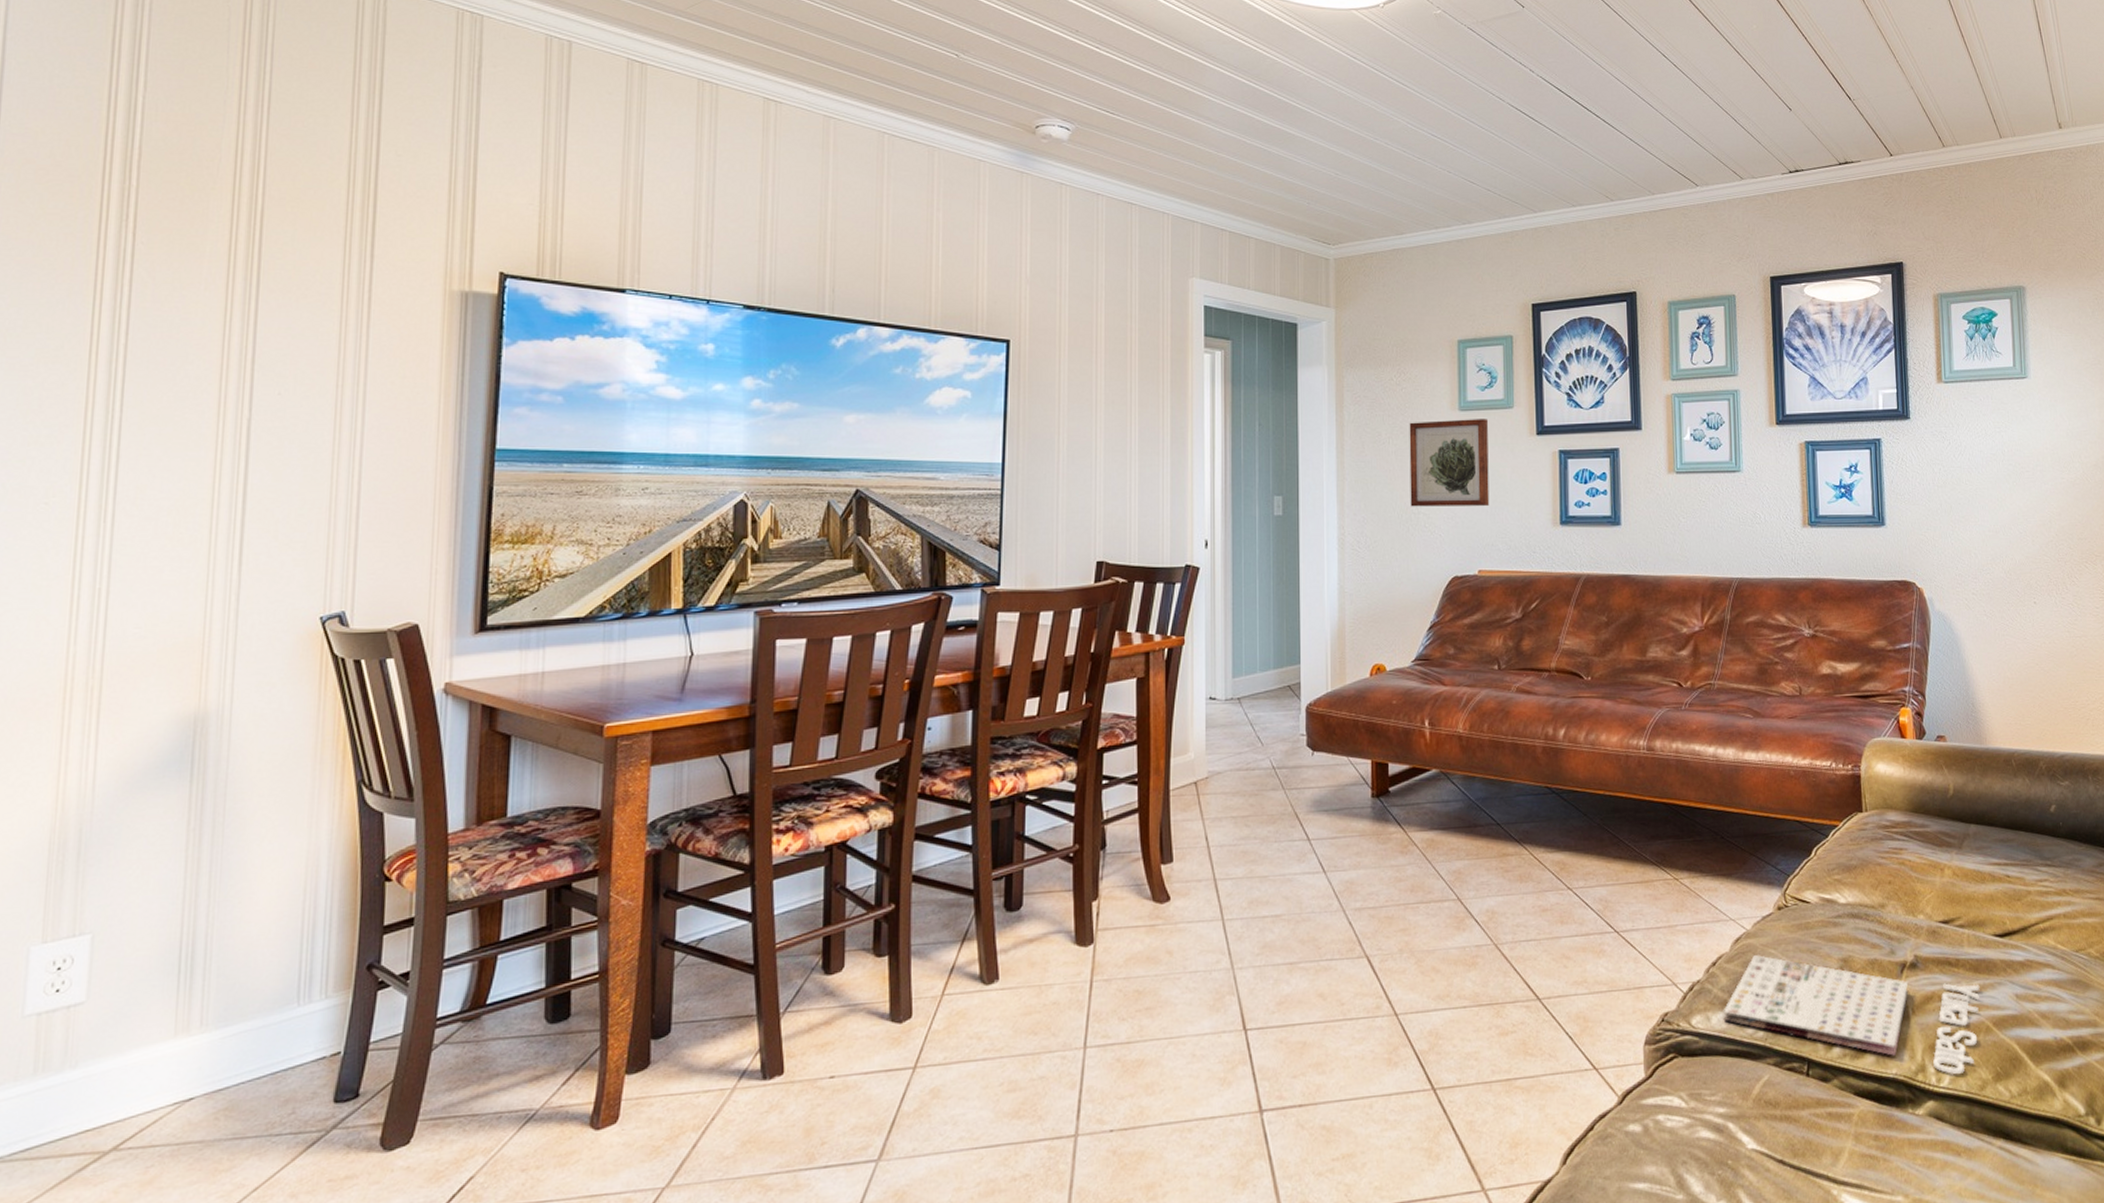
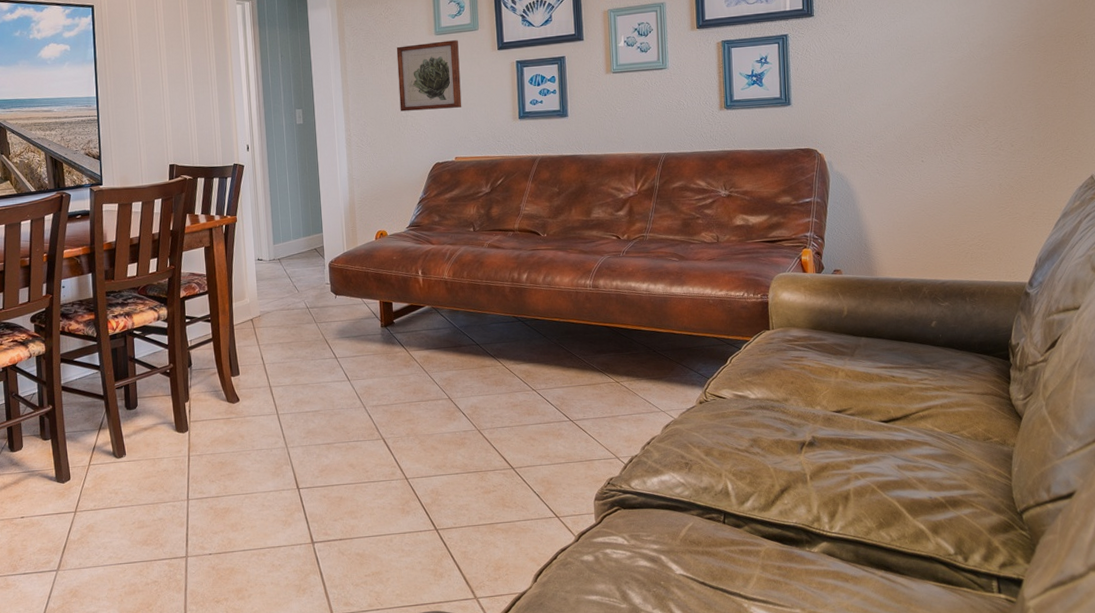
magazine: present [1723,955,1980,1075] -> none [656,437,867,524]

